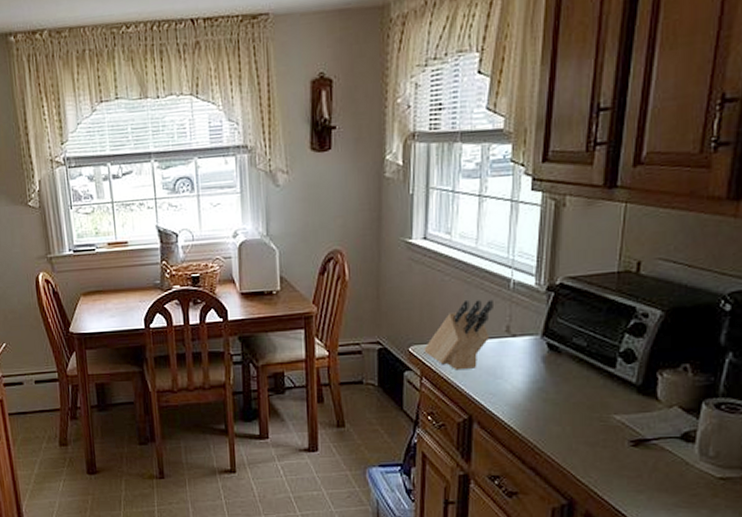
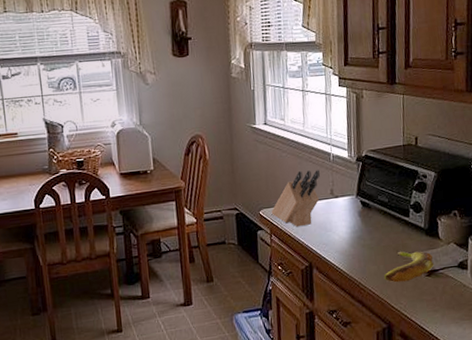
banana: none [569,409,645,451] -> present [383,250,434,283]

